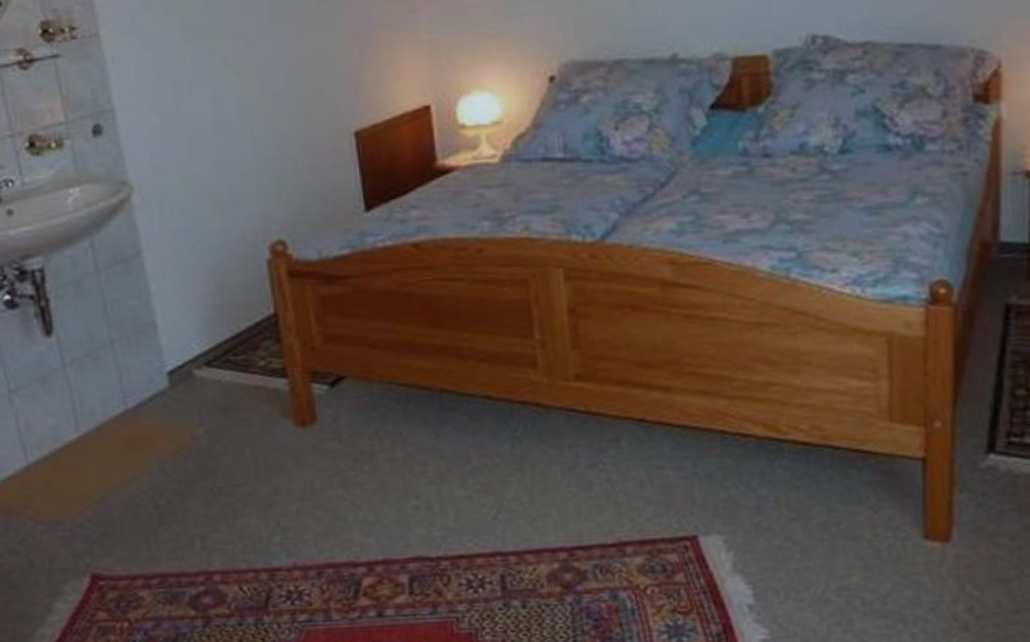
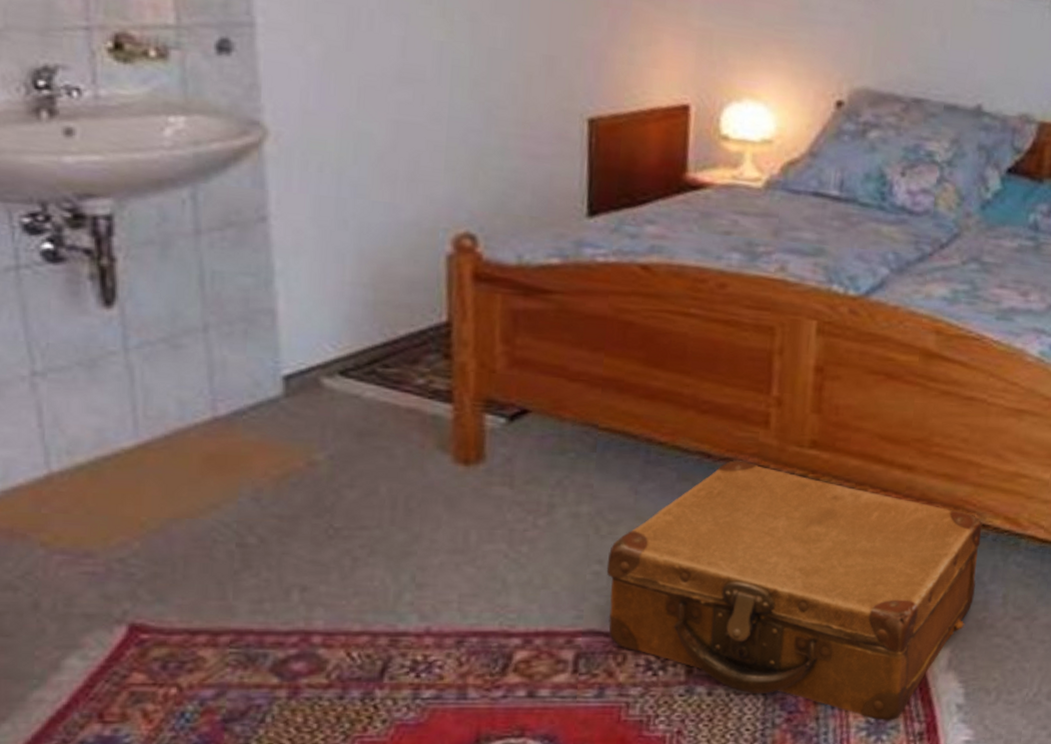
suitcase: none [422,399,747,624] -> present [606,460,982,721]

